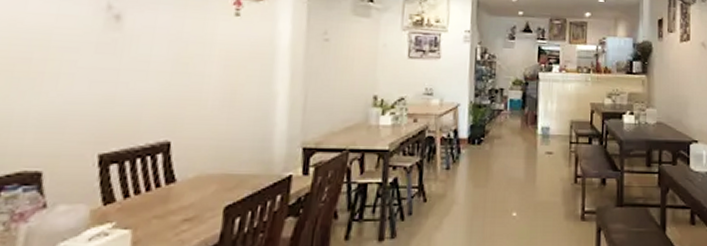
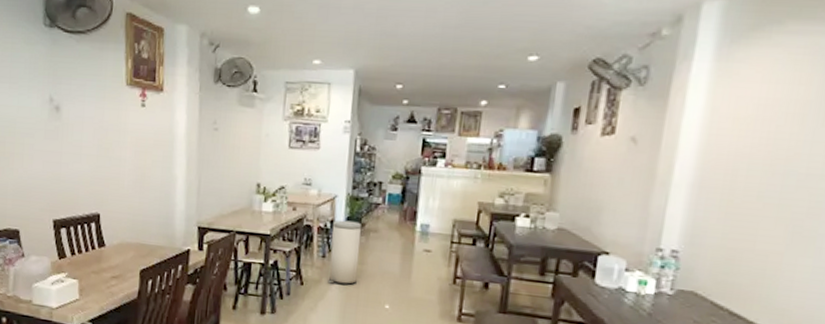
pedal bin: none [453,129,486,197] -> present [328,220,362,286]

